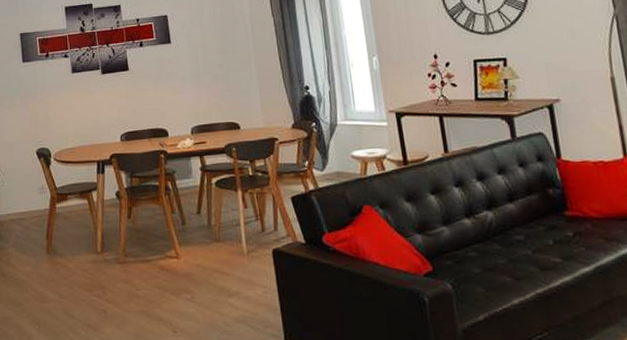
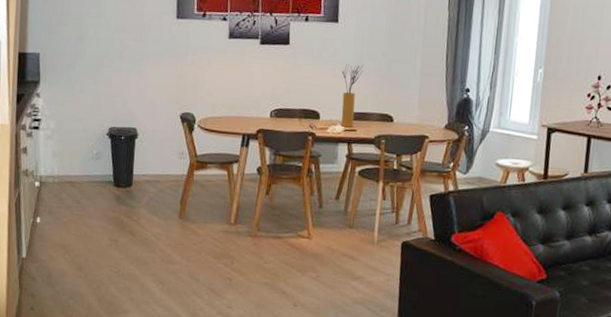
vase: none [181,78,203,141] -> present [341,64,364,128]

